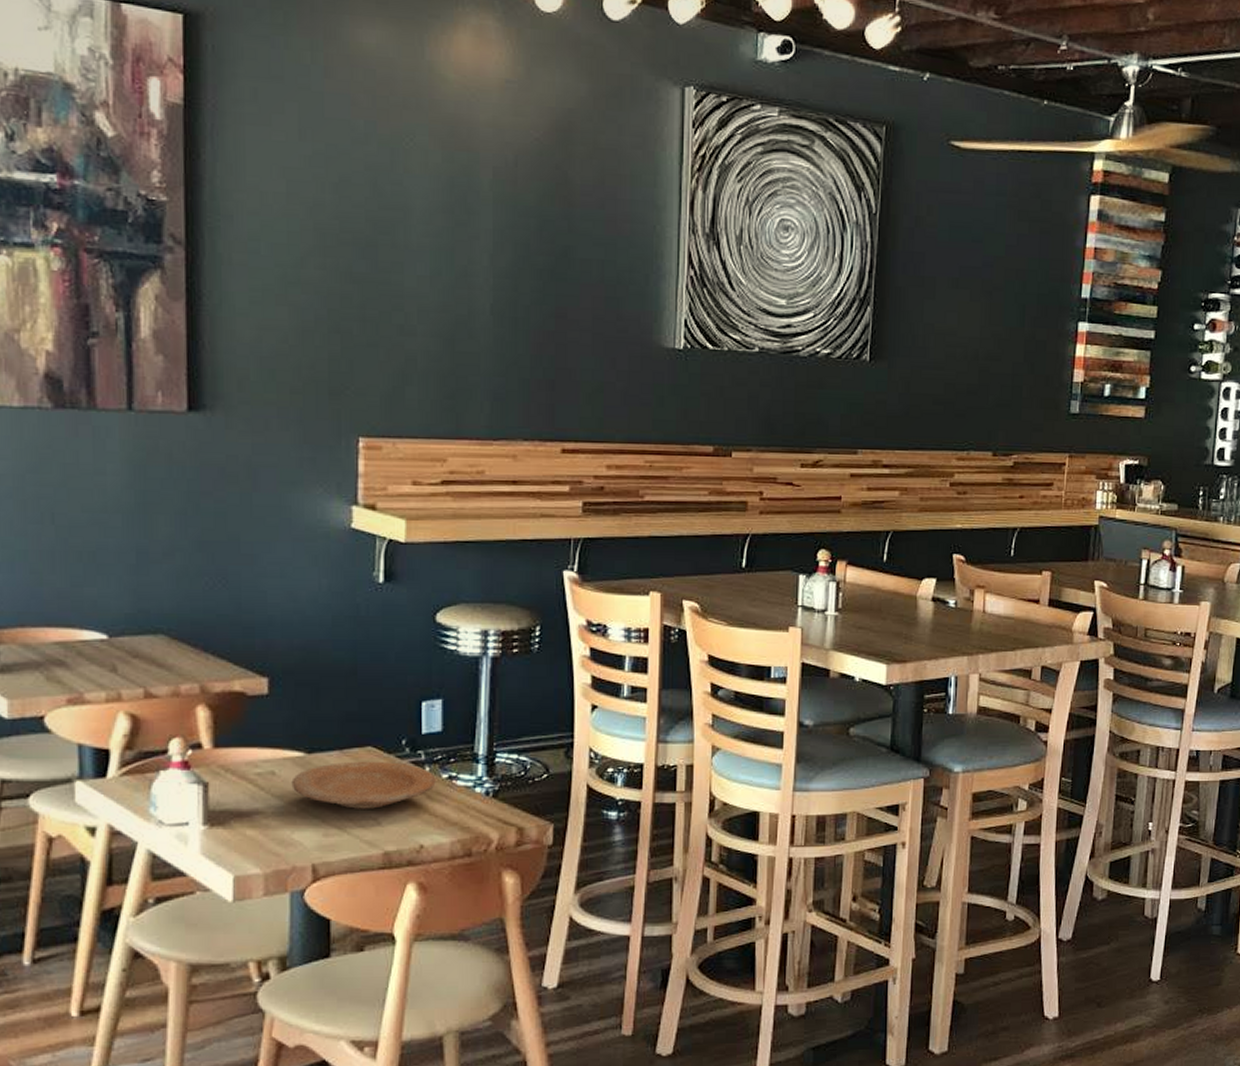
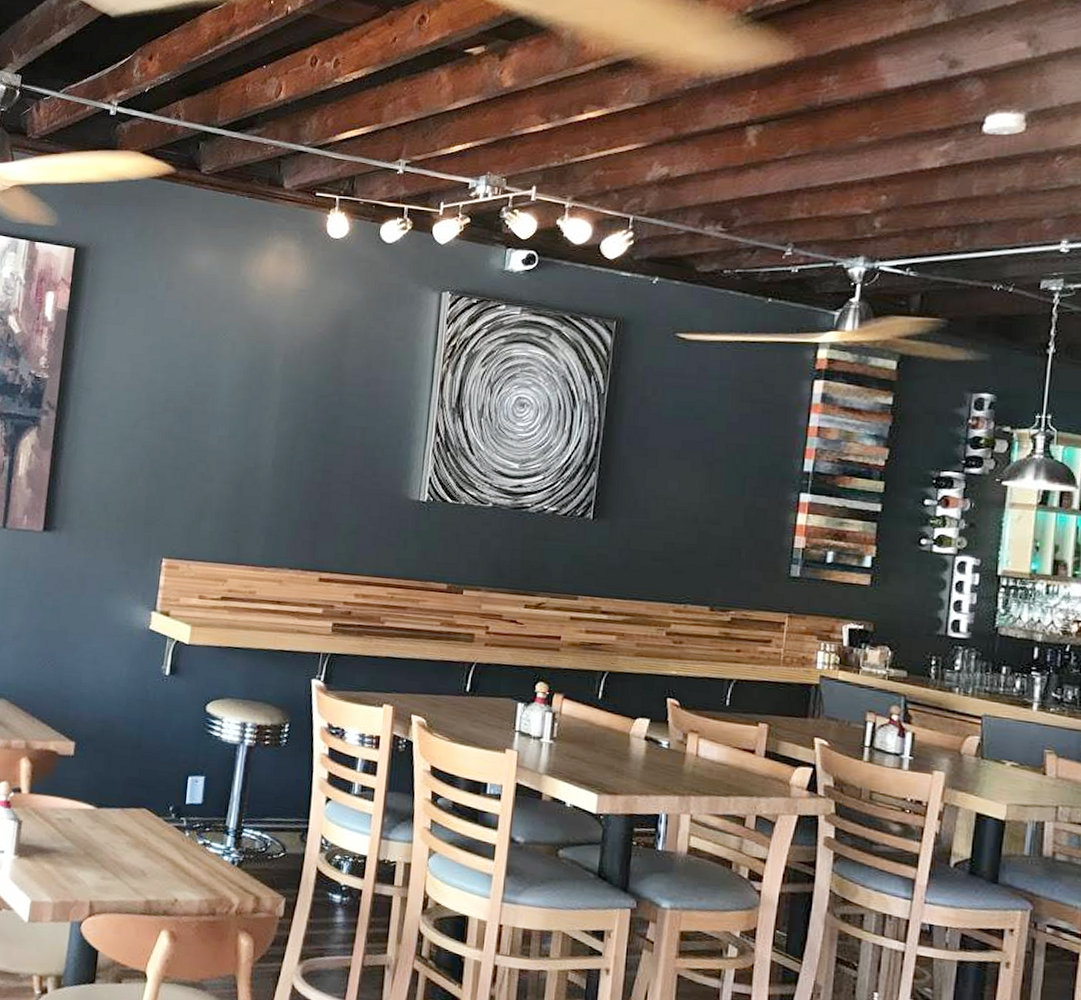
plate: present [291,761,436,809] -> none [82,818,193,862]

